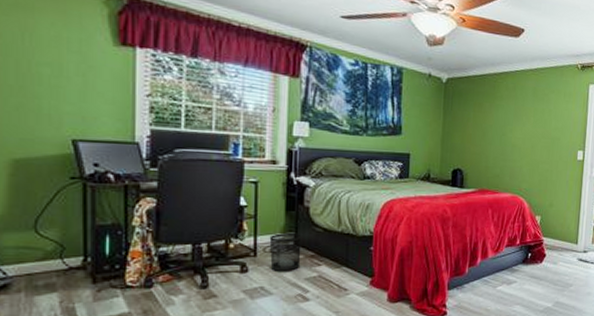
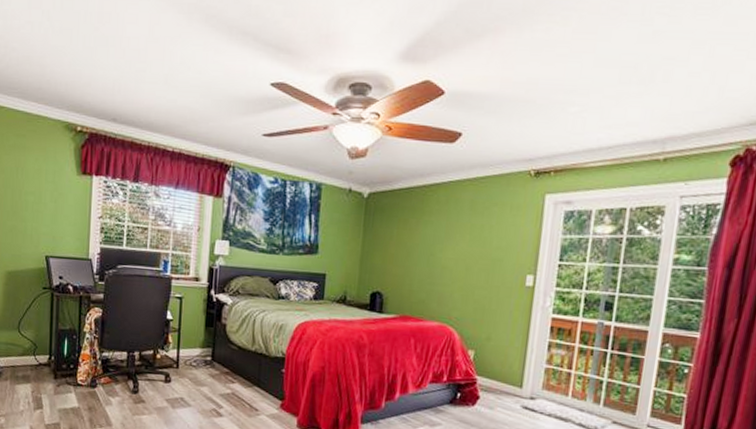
waste bin: present [269,232,302,271] -> none [190,348,218,385]

